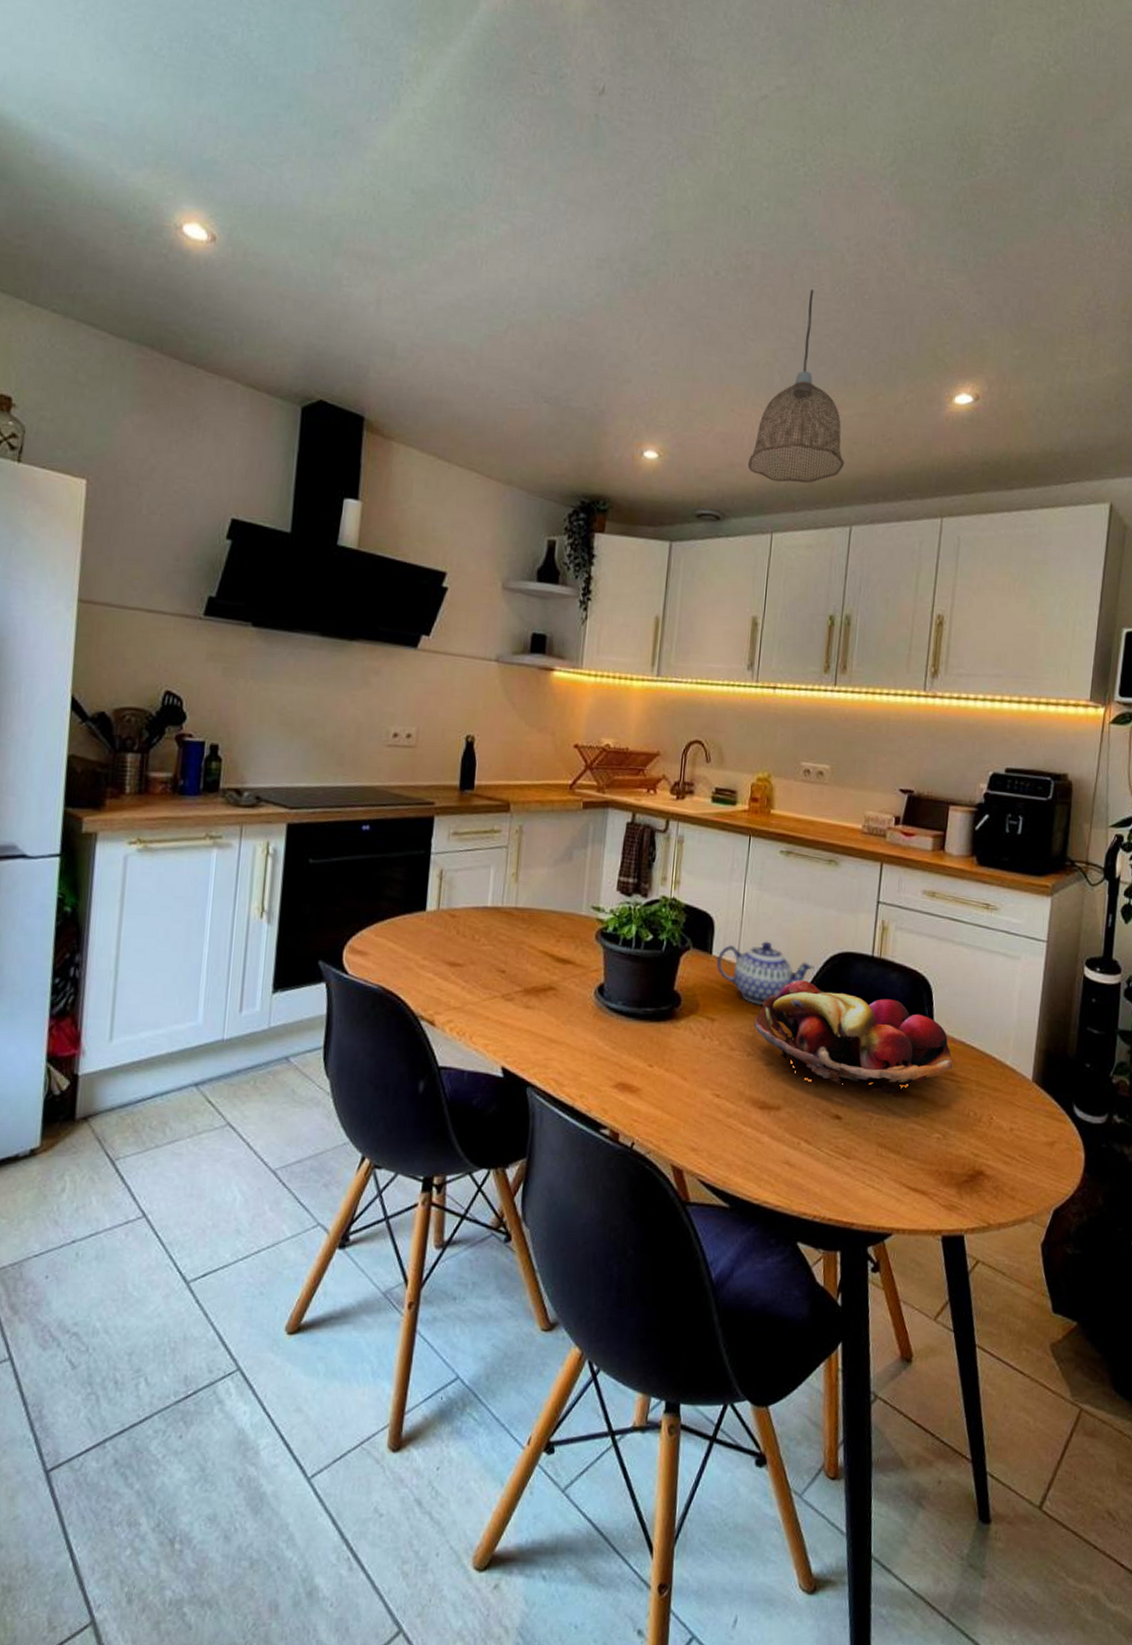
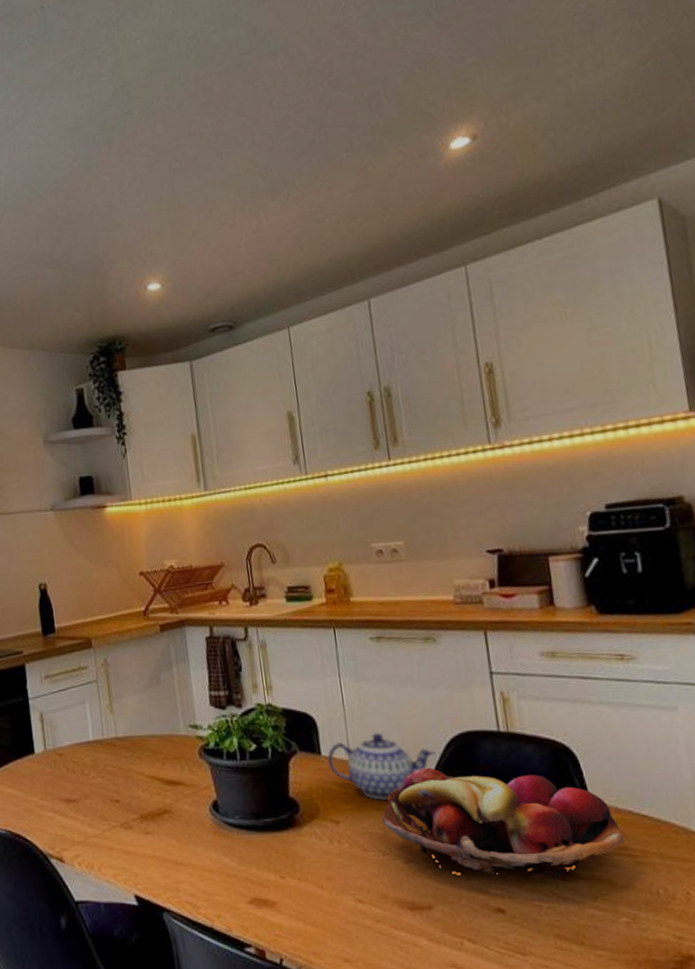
pendant lamp: present [747,288,845,483] -> none [249,88,348,279]

